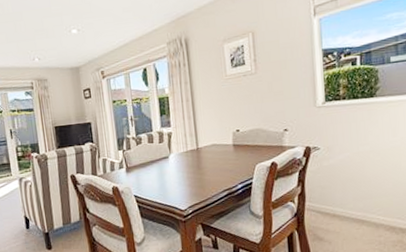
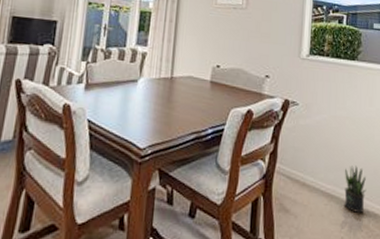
potted plant: none [374,192,398,232] -> present [344,165,367,213]

